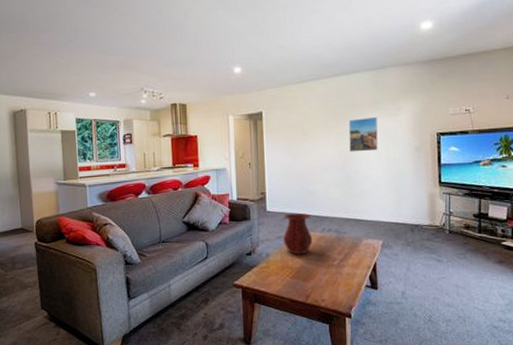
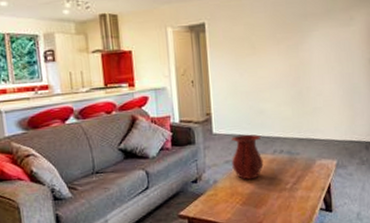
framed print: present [348,116,378,152] -> none [299,27,331,67]

